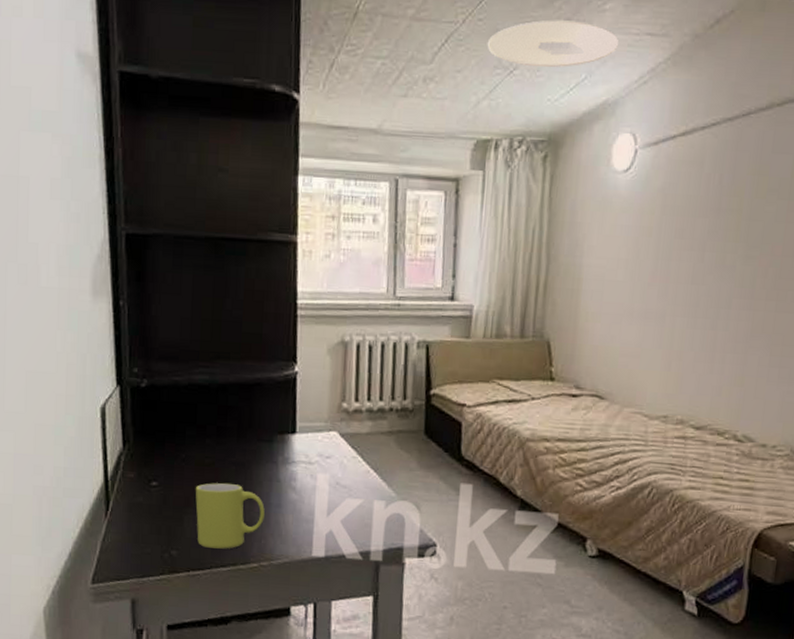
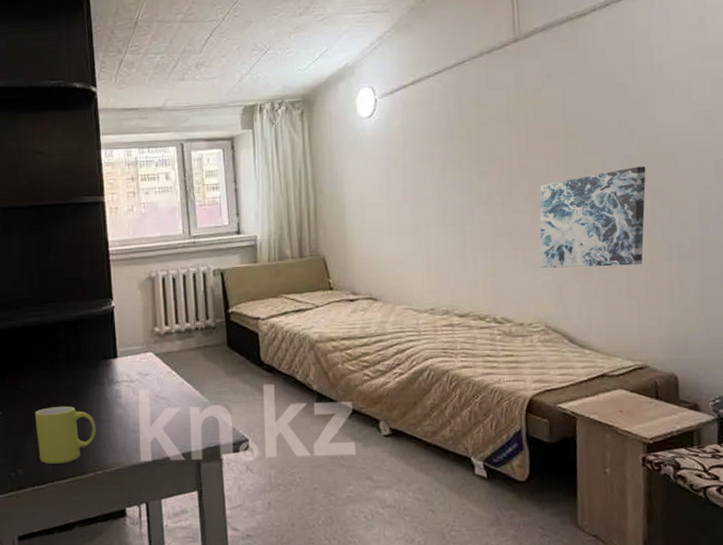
ceiling light: present [487,20,620,68] -> none [244,8,350,47]

